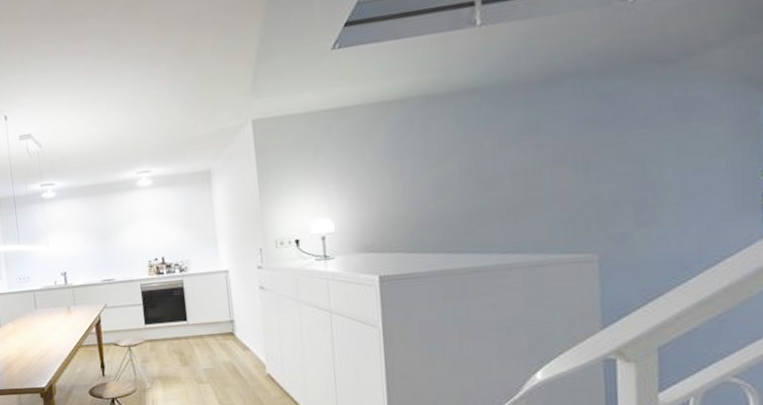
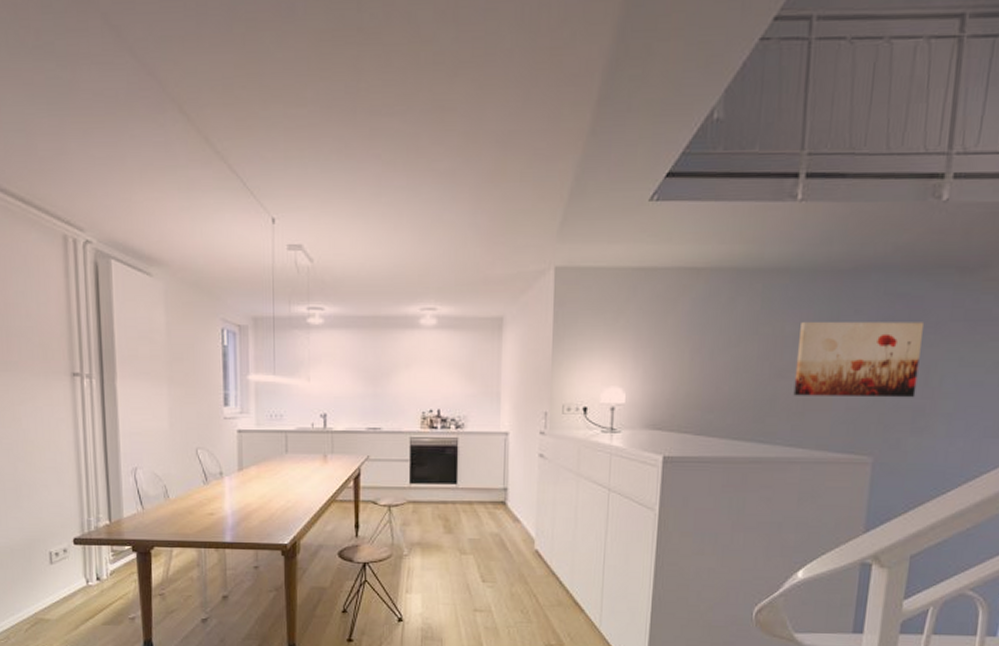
wall art: none [499,118,634,205] -> present [793,322,925,398]

